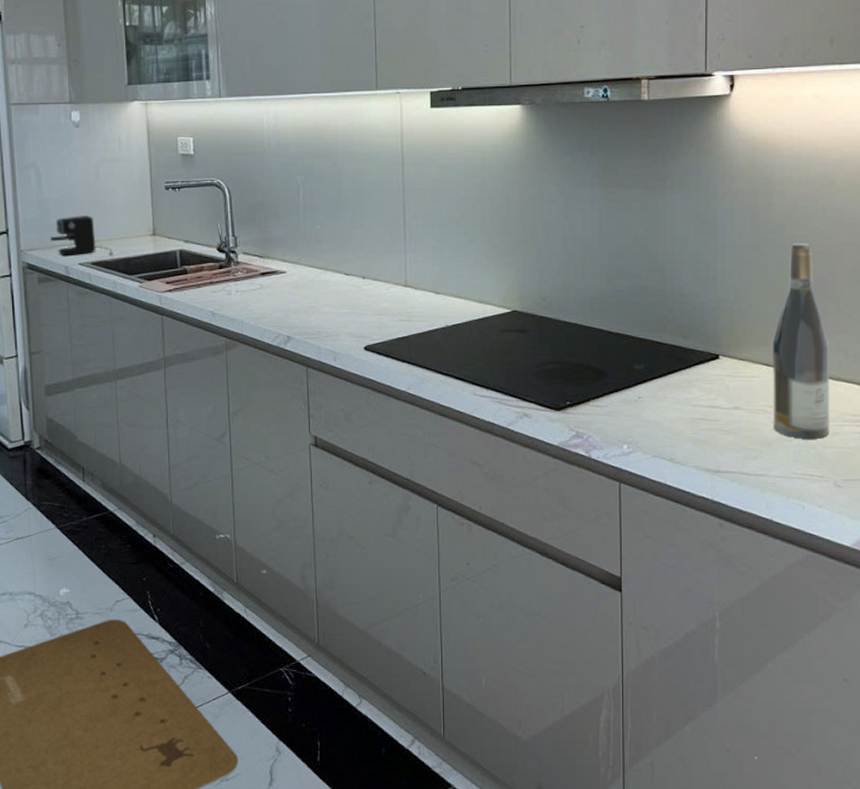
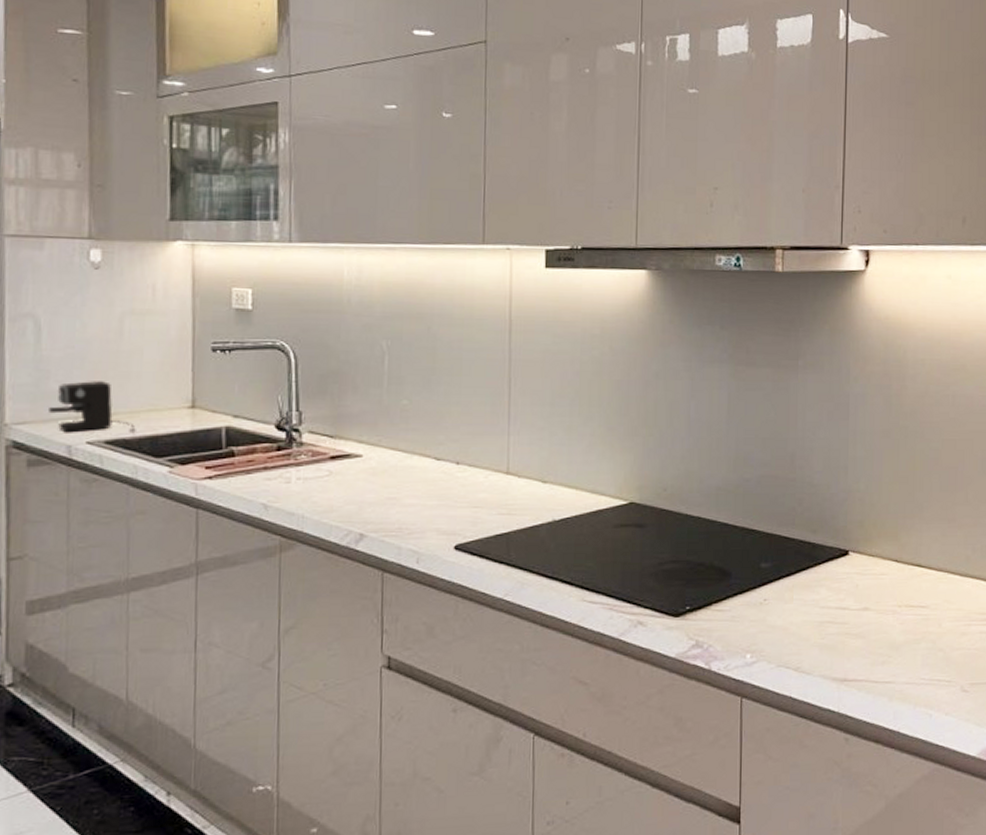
wine bottle: present [773,243,830,439] -> none [901,430,959,641]

